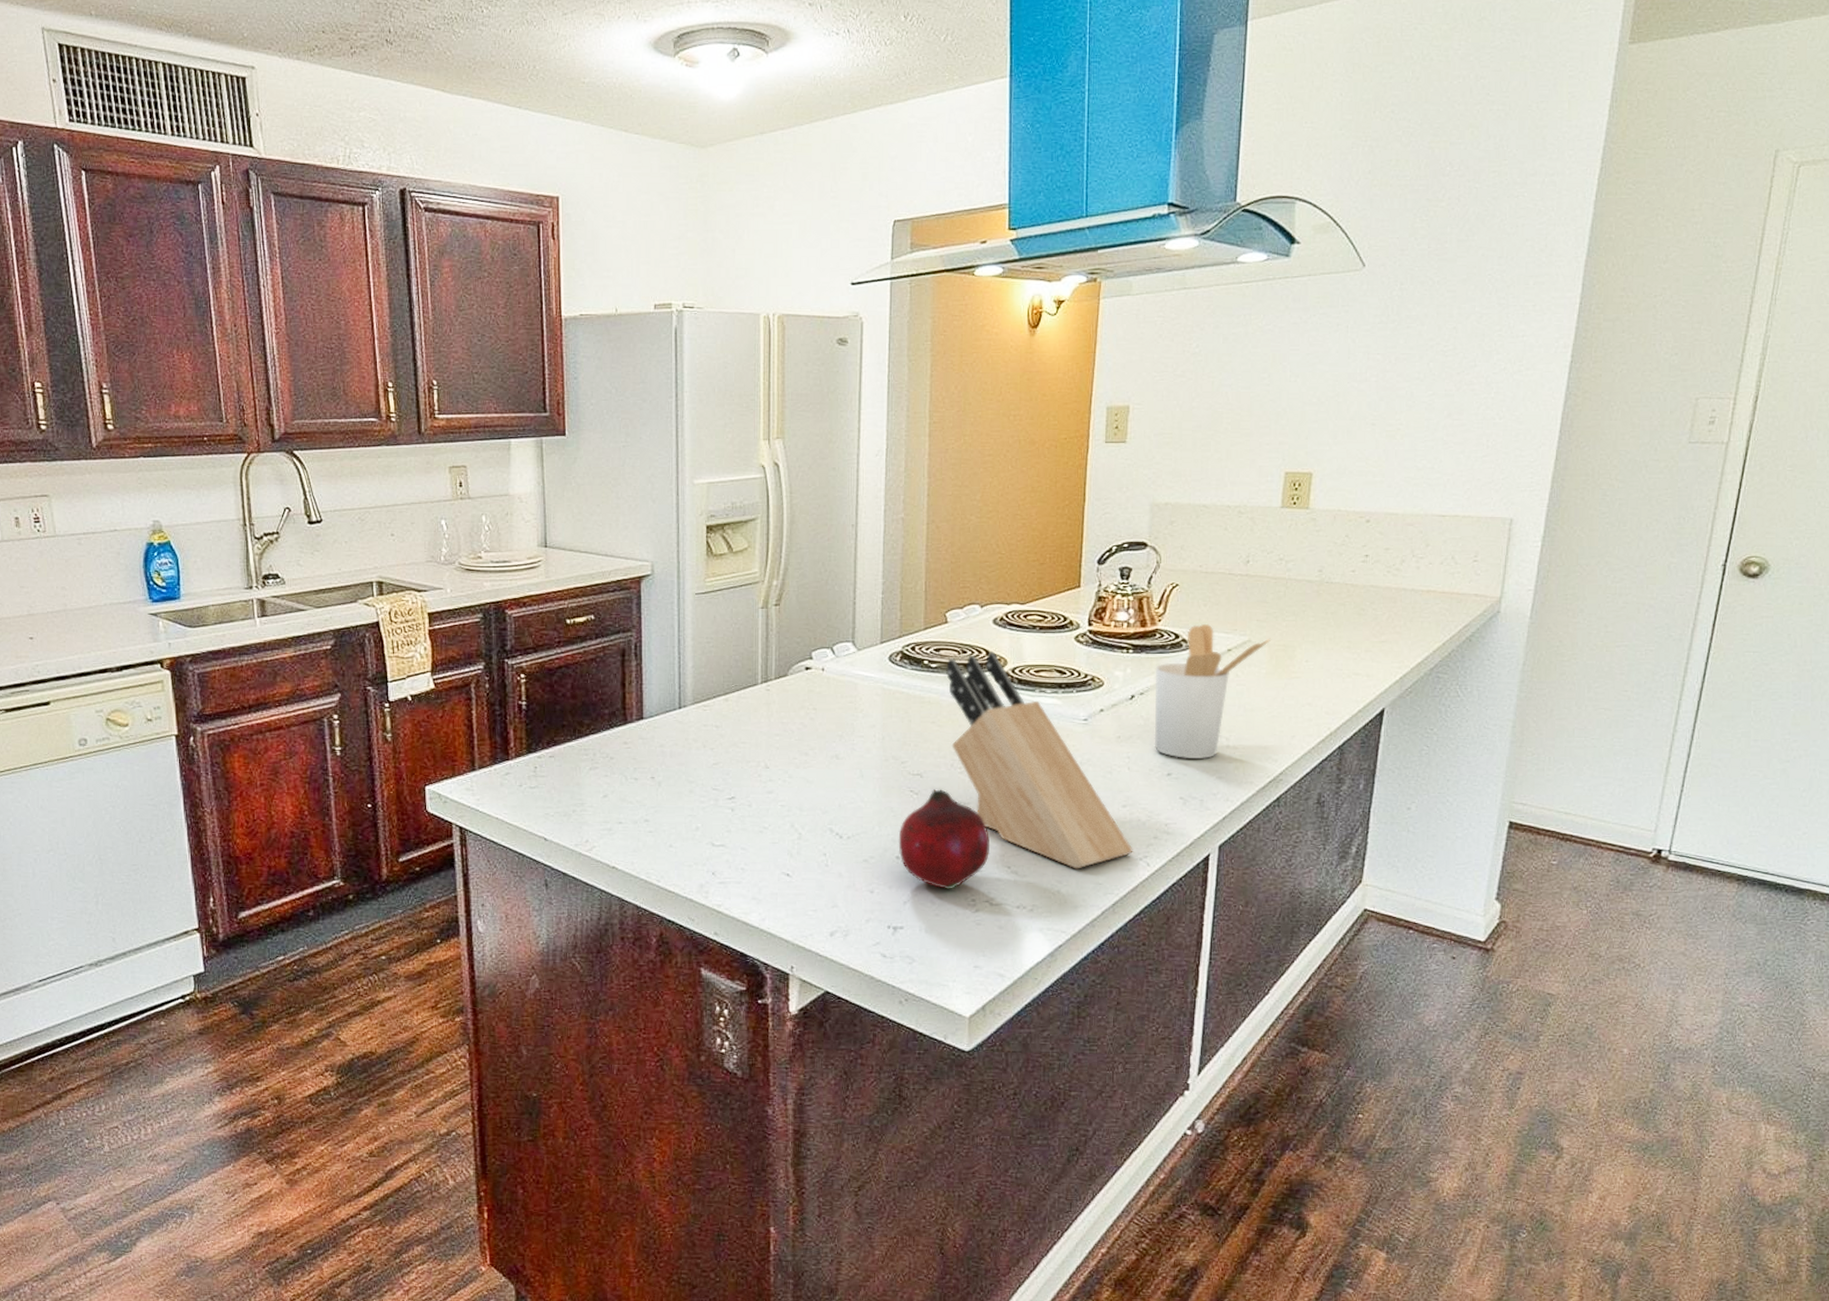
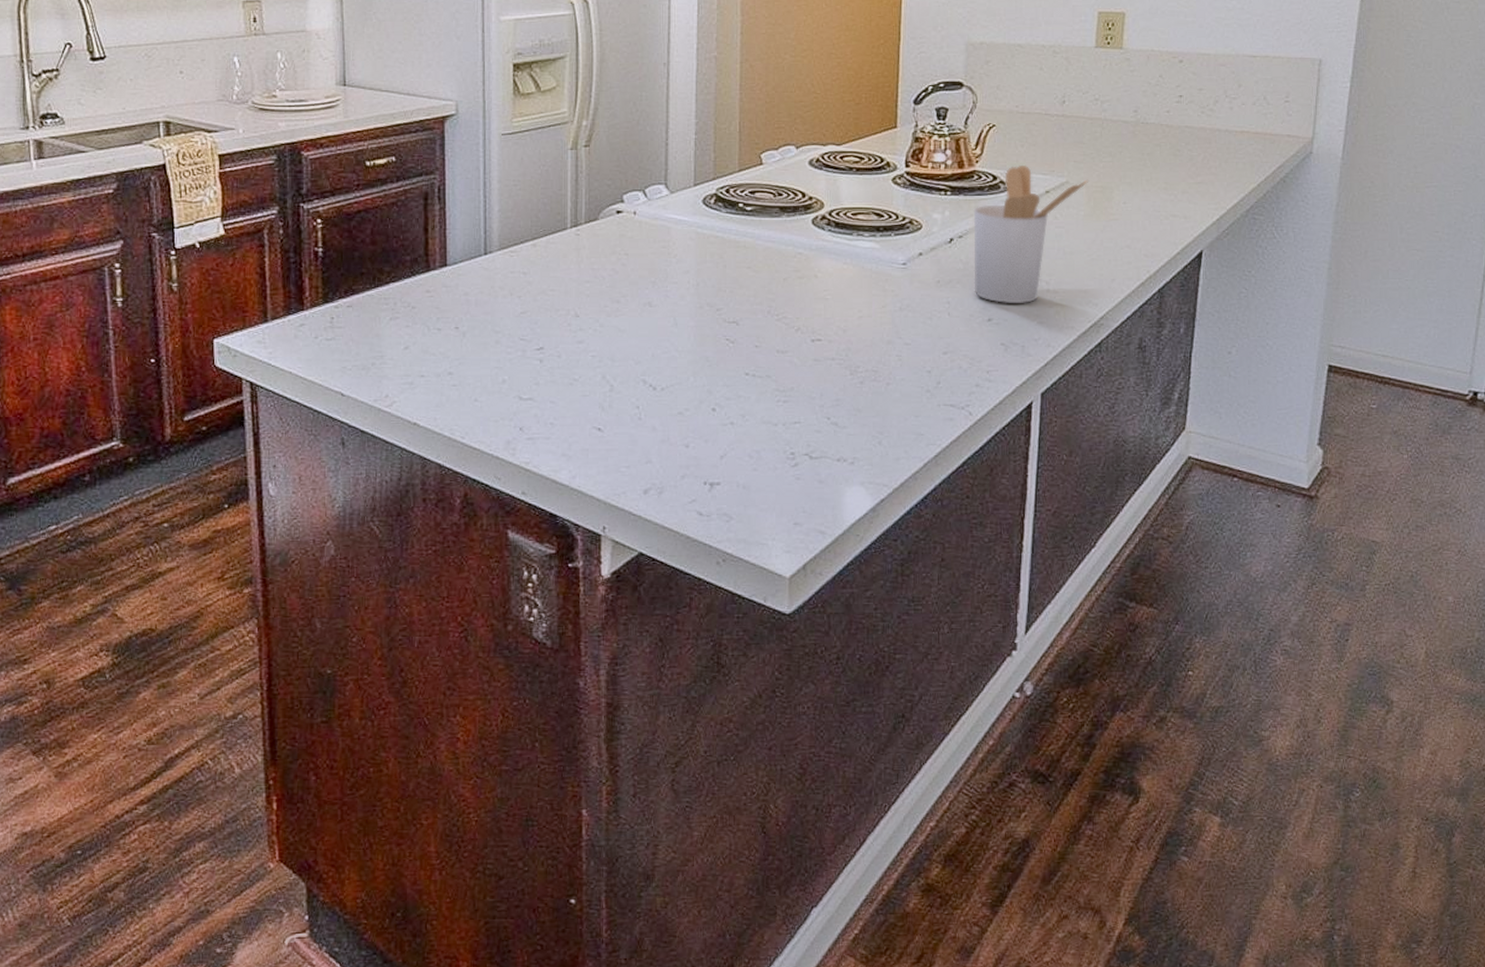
fruit: present [898,789,991,890] -> none [714,337,809,443]
knife block: present [946,650,1133,869] -> none [762,193,955,420]

